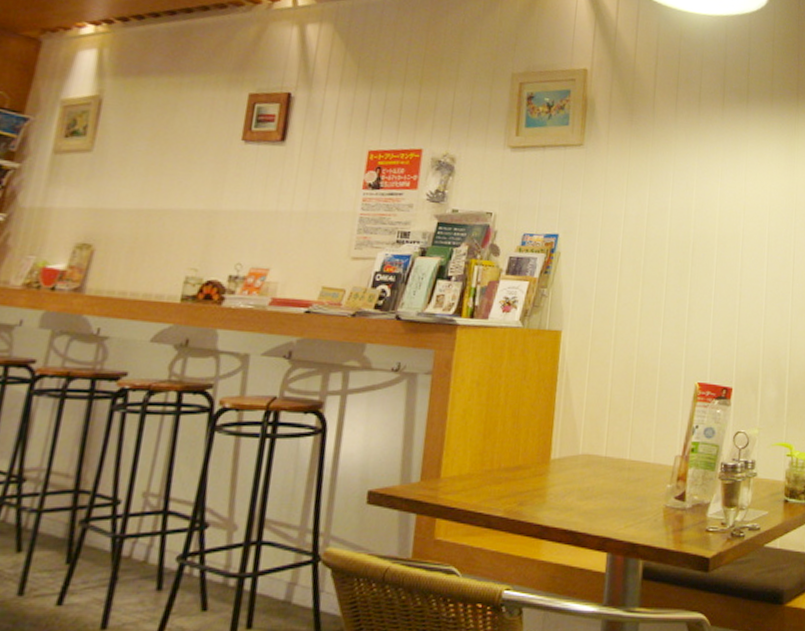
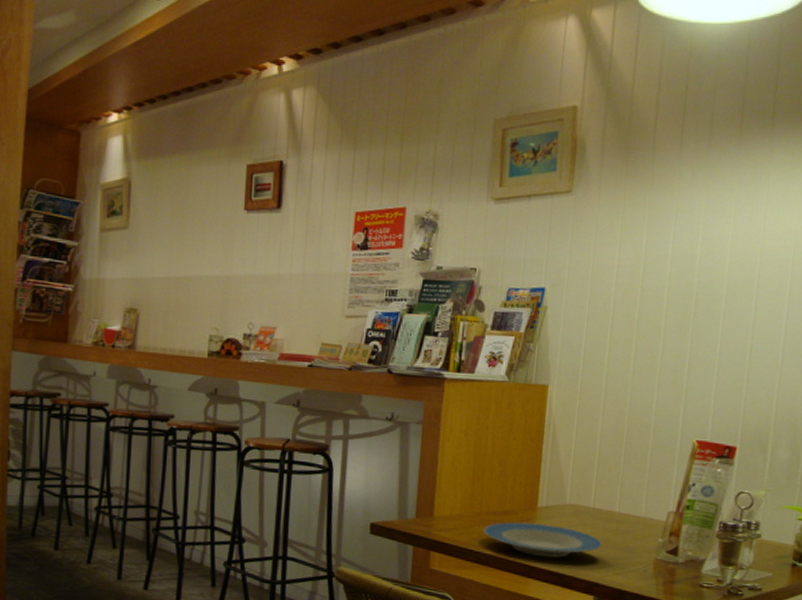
plate: none [495,477,615,515] -> present [484,522,603,559]

